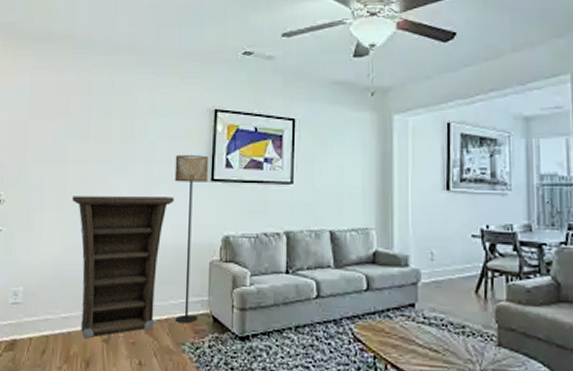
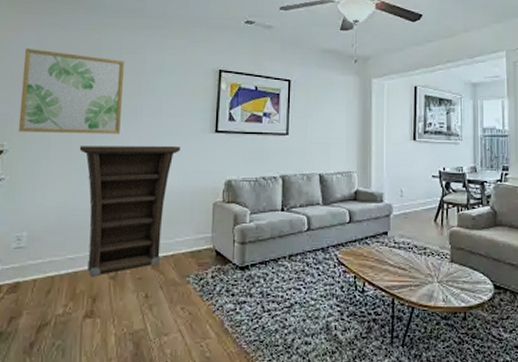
wall art: none [14,93,115,183] -> present [18,49,124,134]
floor lamp: present [174,155,208,324] -> none [181,109,213,258]

